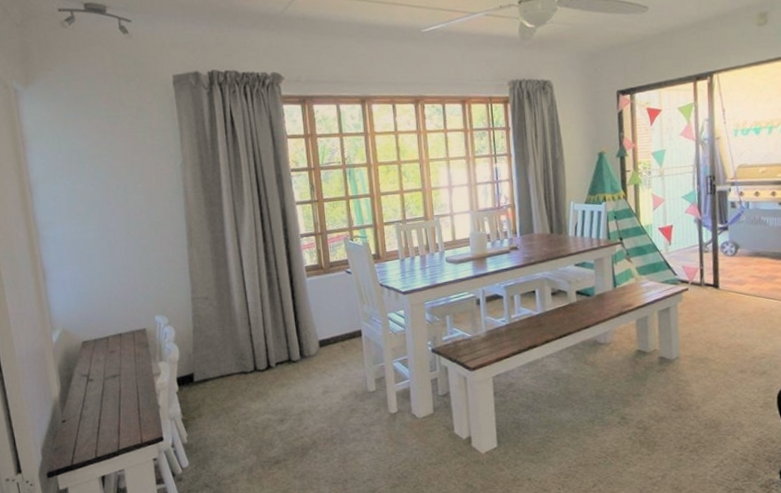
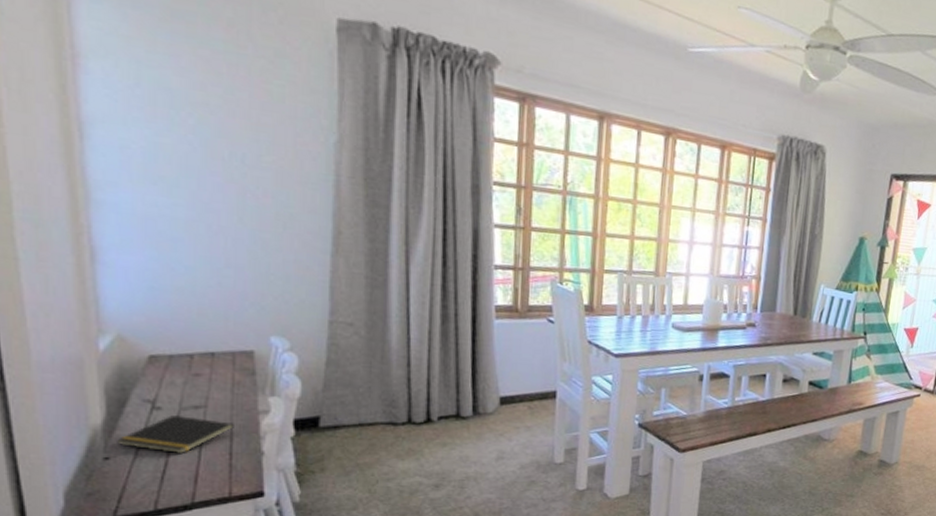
notepad: none [68,384,139,413] -> present [117,415,234,453]

